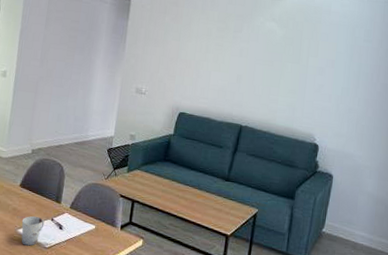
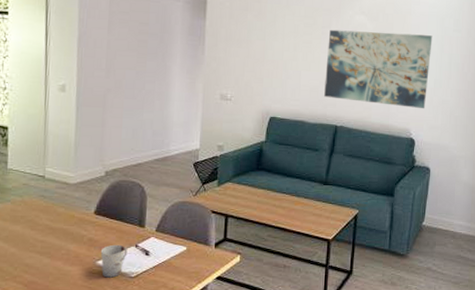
wall art: none [231,34,342,116] -> present [324,29,433,109]

